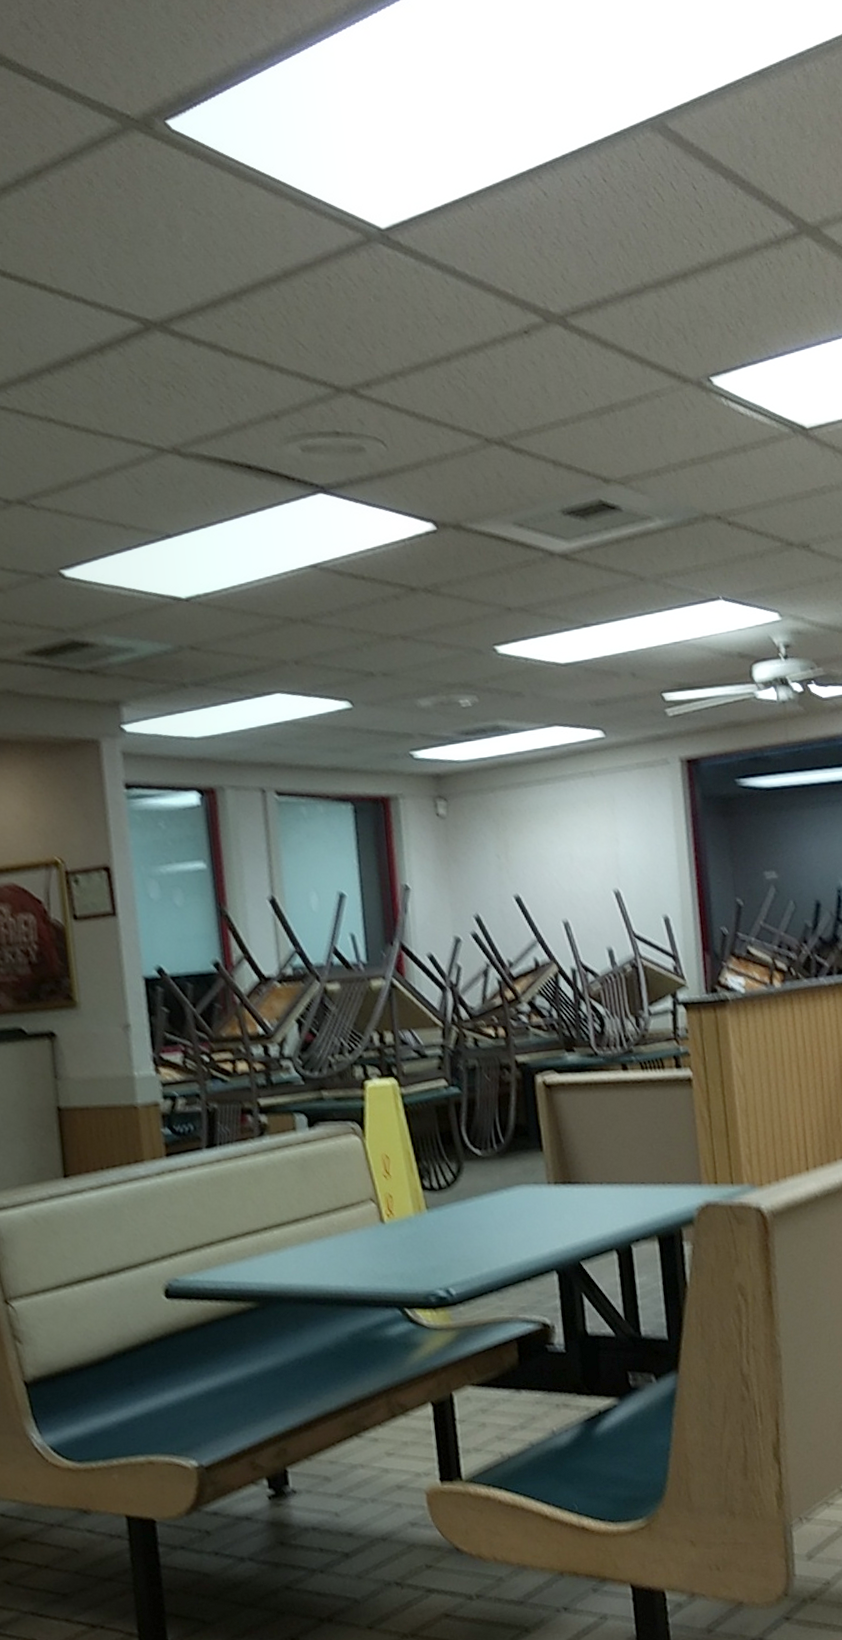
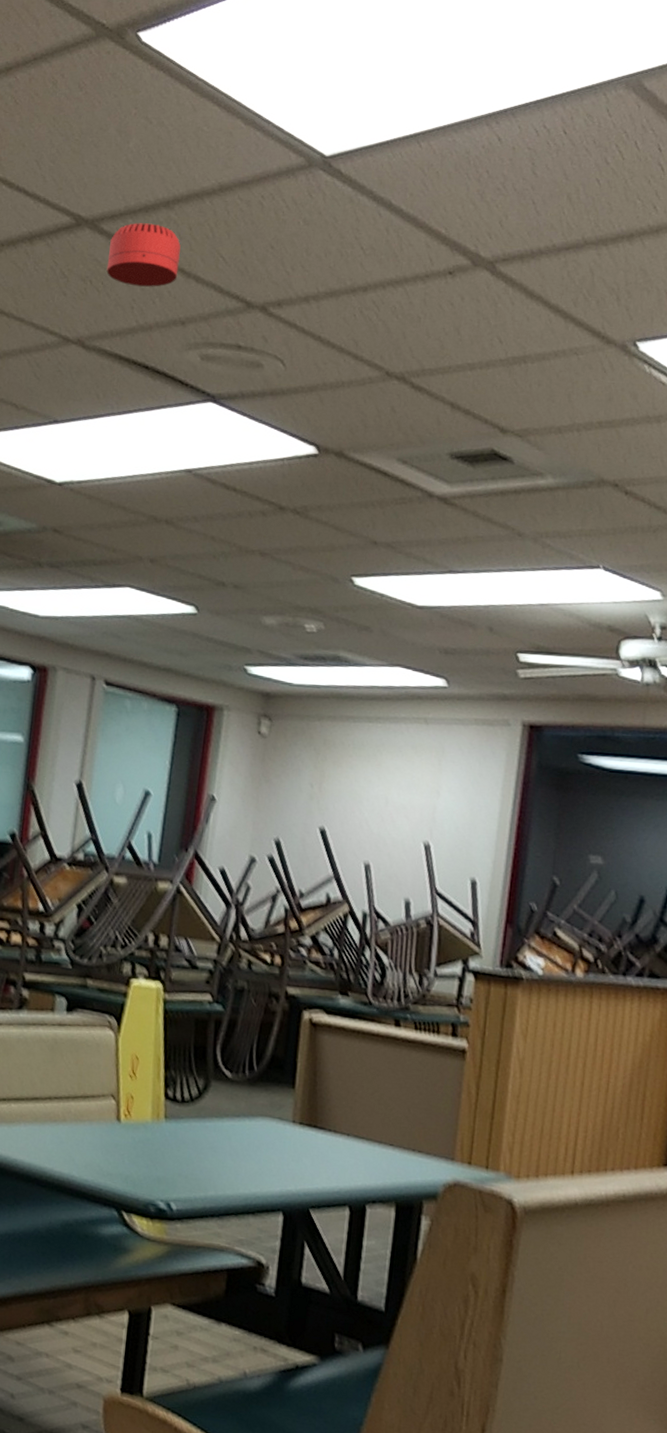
smoke detector: none [184,318,261,386] -> present [106,223,181,288]

